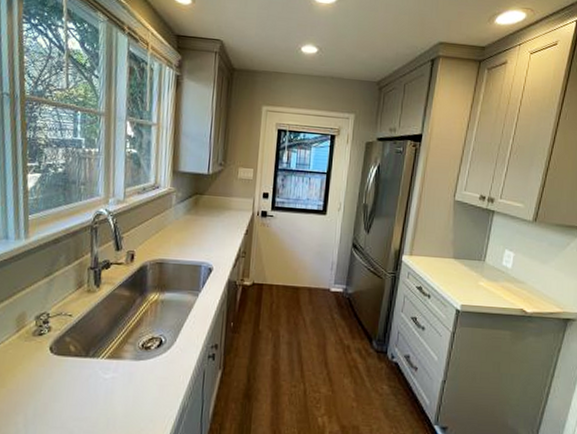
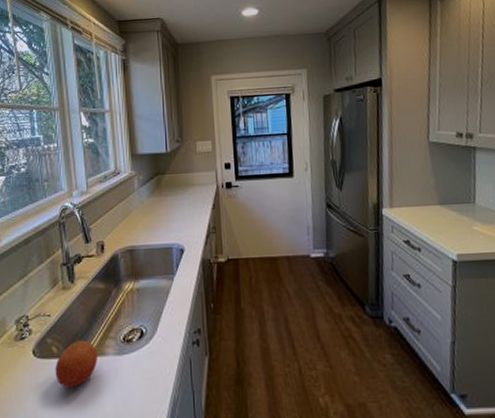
fruit: none [70,342,115,386] -> present [55,340,97,388]

